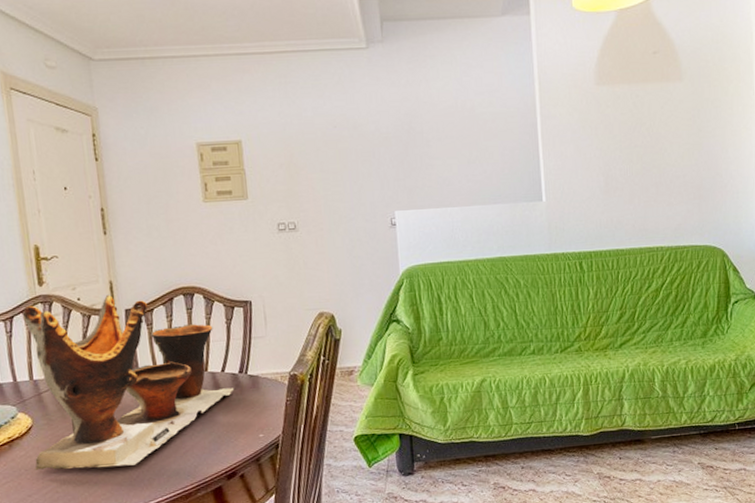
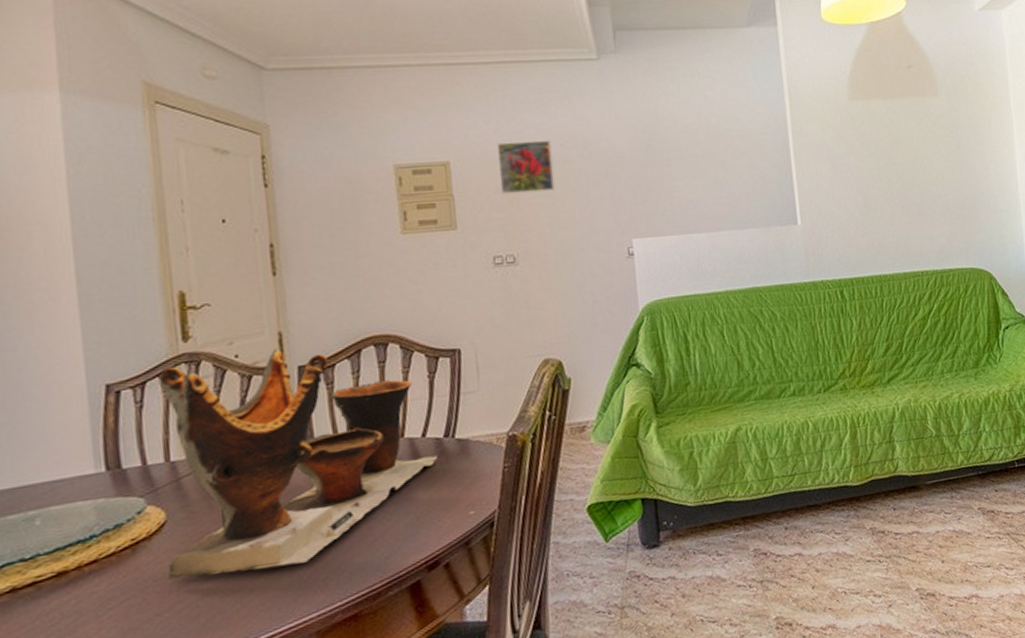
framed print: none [280,122,329,170] -> present [496,140,555,195]

